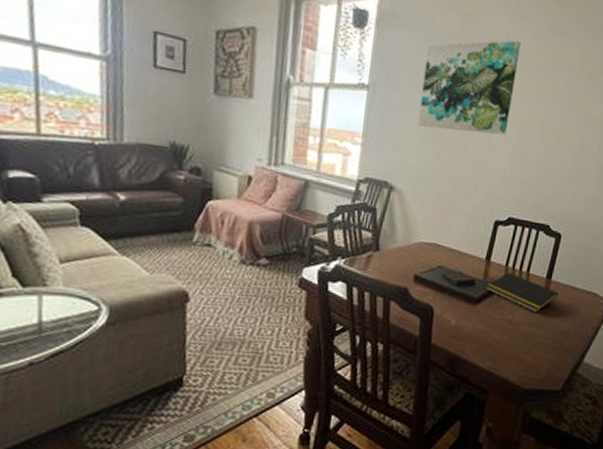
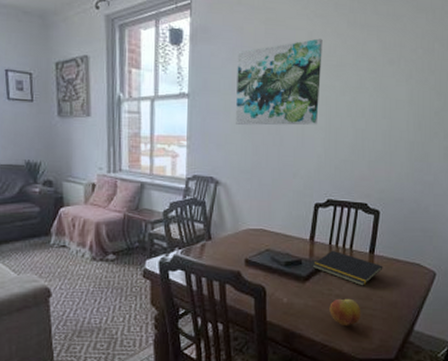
fruit: none [498,324,532,354] -> present [329,298,361,327]

